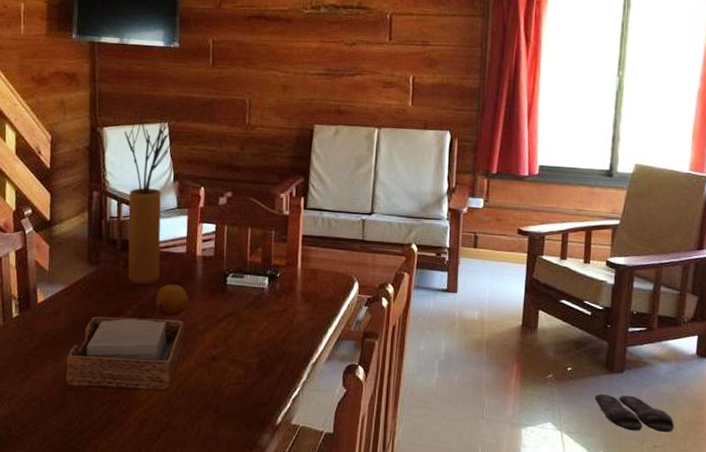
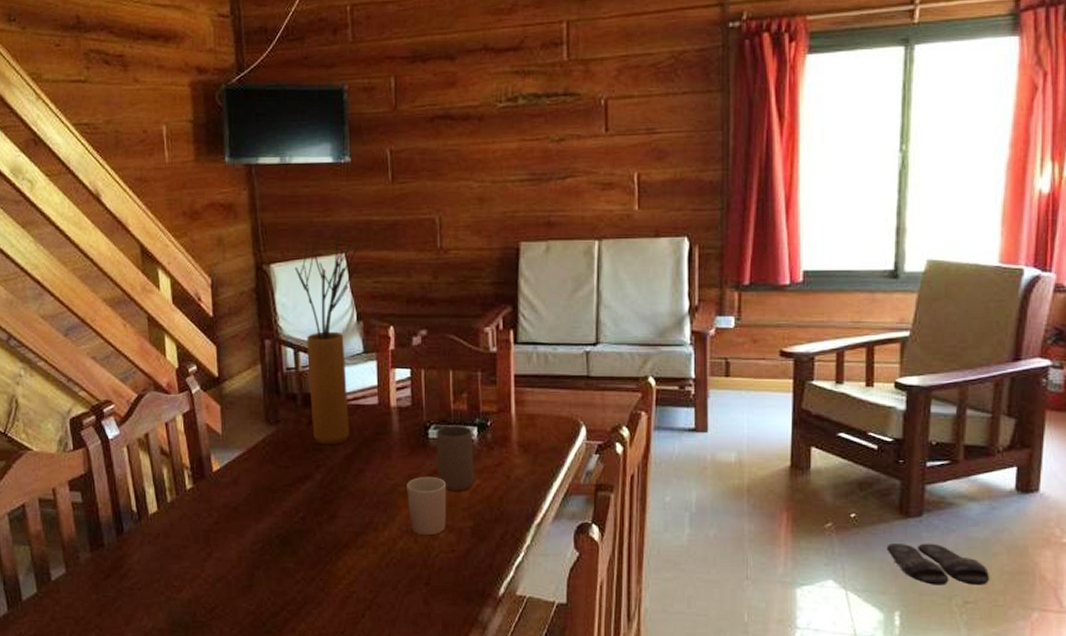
napkin holder: present [65,316,184,392] -> none [251,482,383,565]
fruit: present [155,284,189,317] -> none [347,442,385,479]
mug: none [204,317,239,369] -> present [407,476,447,536]
cup: none [232,274,264,332] -> present [436,425,474,491]

